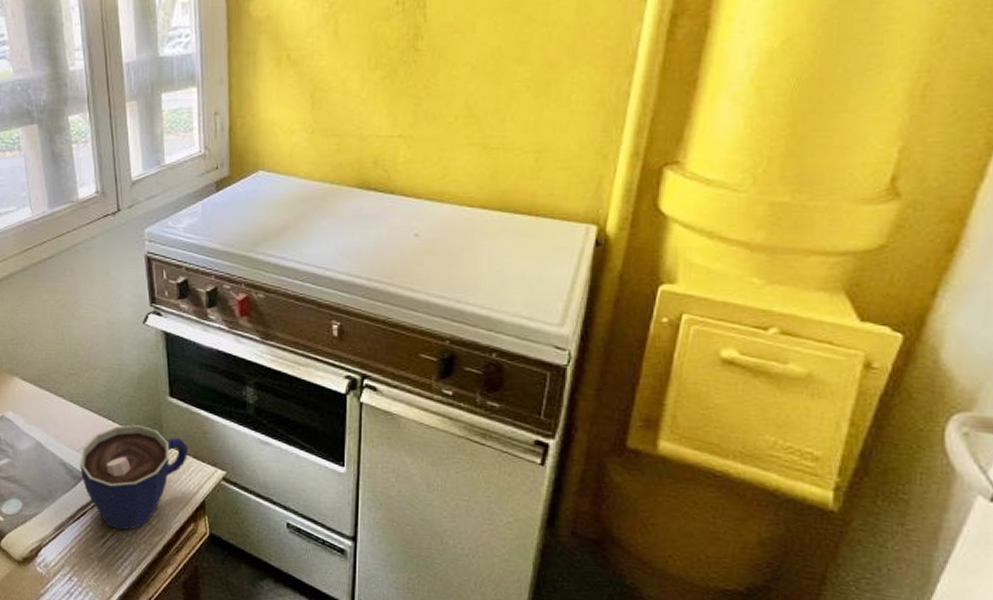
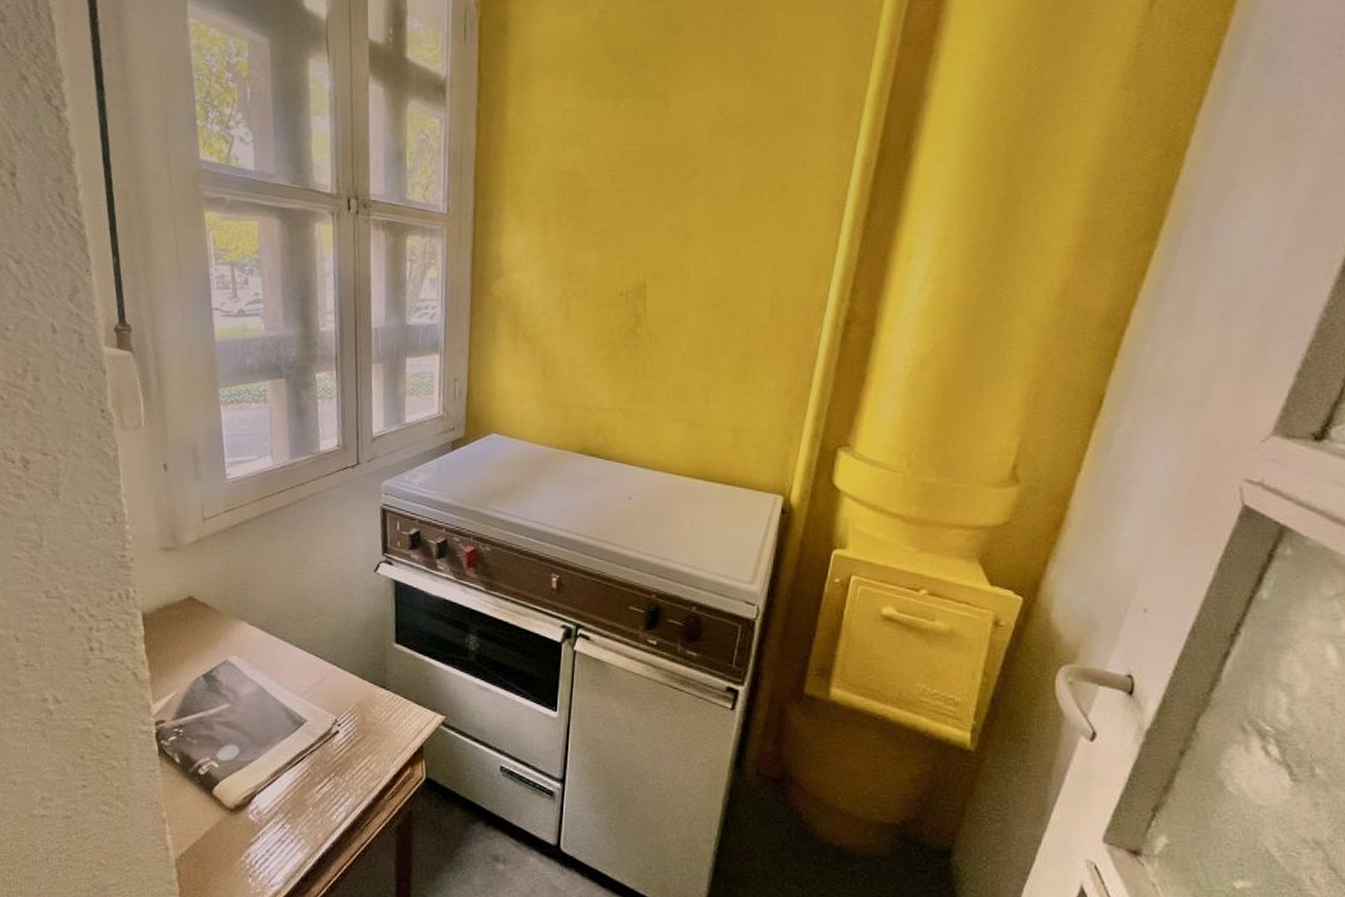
cup: present [80,425,189,531] -> none [301,670,411,776]

